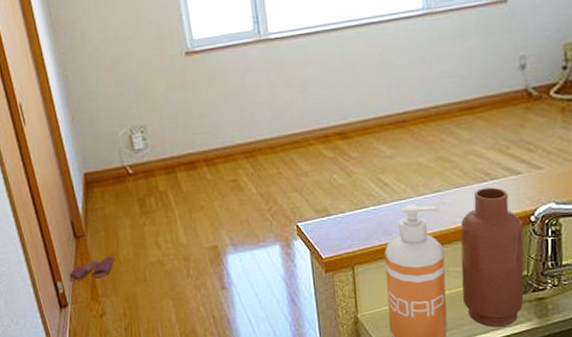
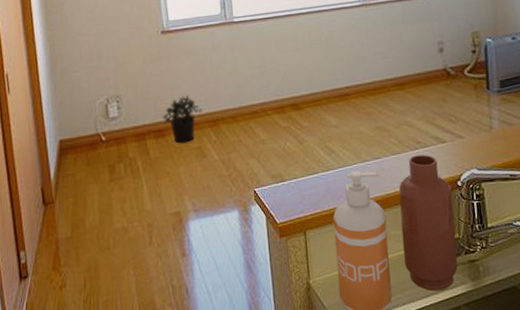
slippers: present [68,256,115,282] -> none [32,223,80,252]
potted plant: none [192,124,237,177] -> present [162,95,203,144]

